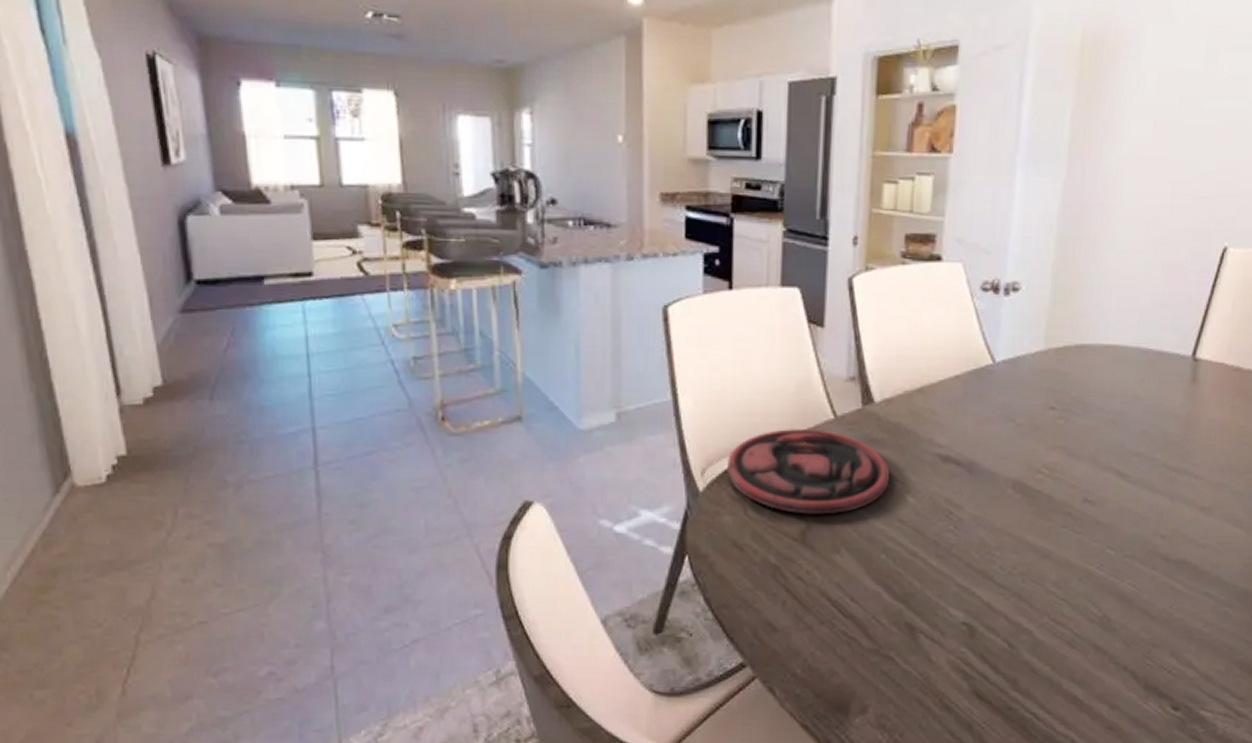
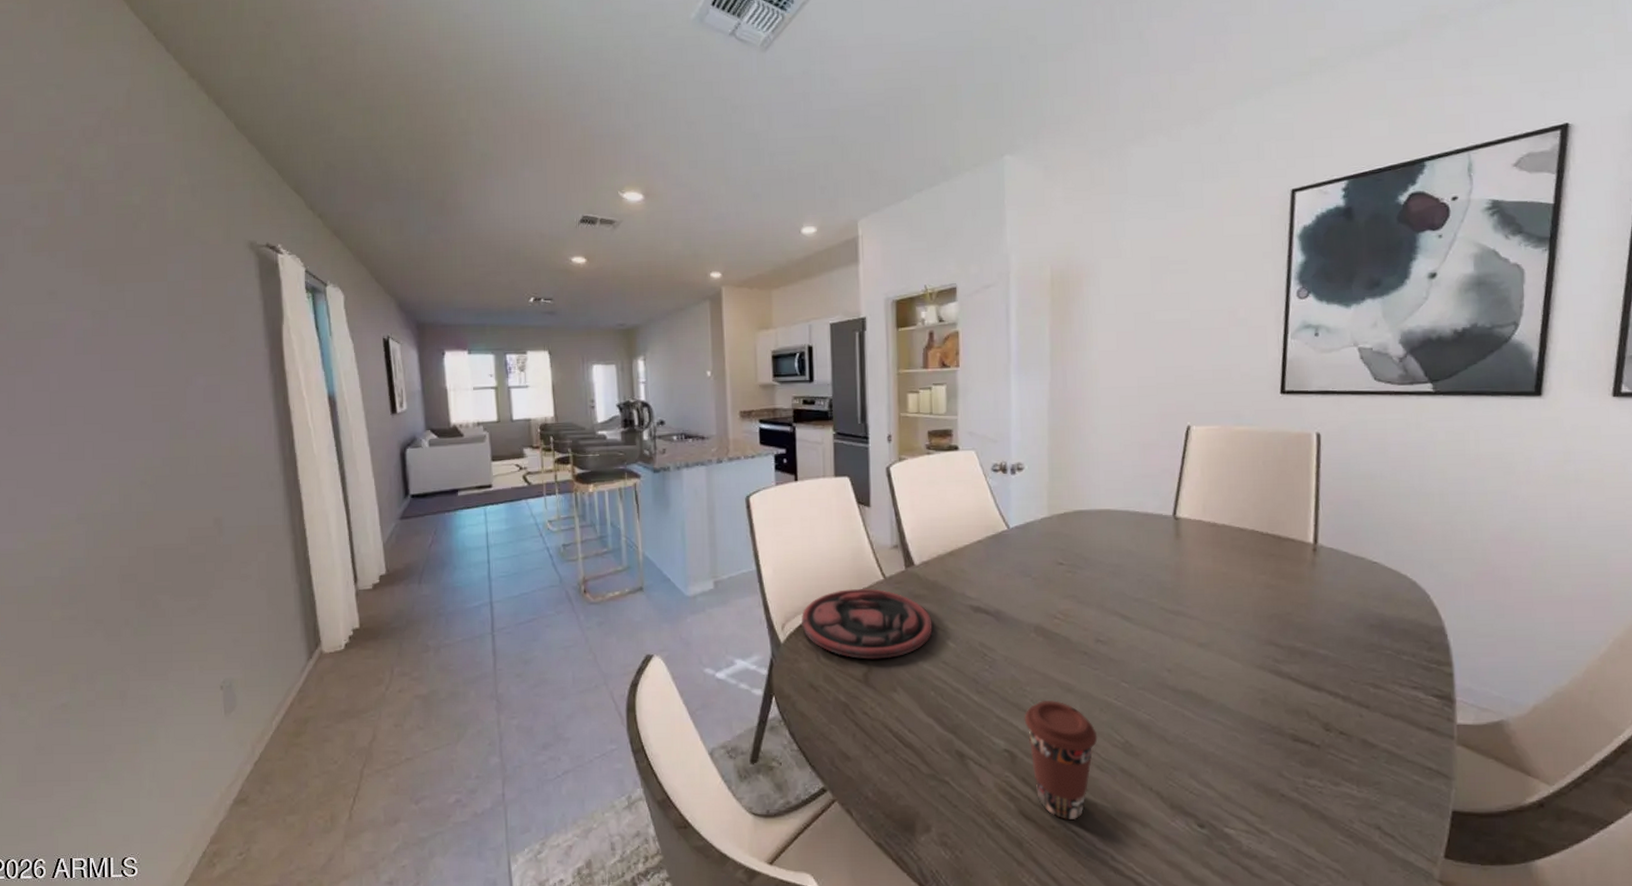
coffee cup: none [989,568,1072,700] -> present [1024,700,1098,819]

